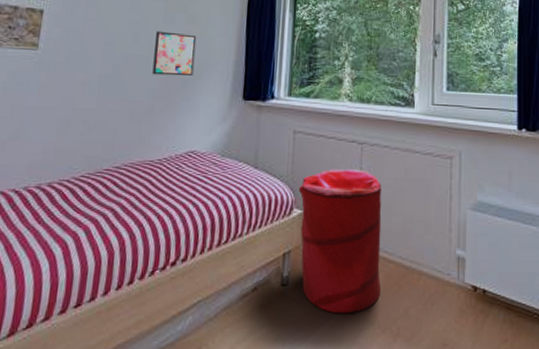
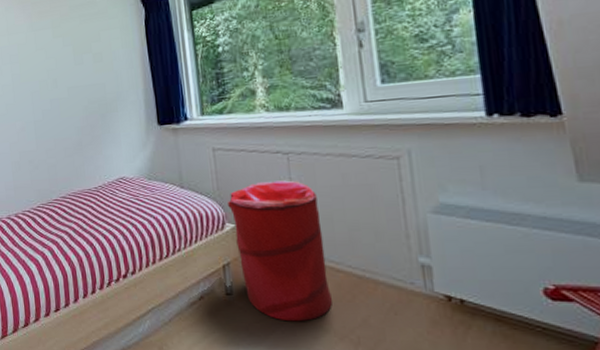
wall art: present [152,31,197,76] -> none [70,71,109,114]

